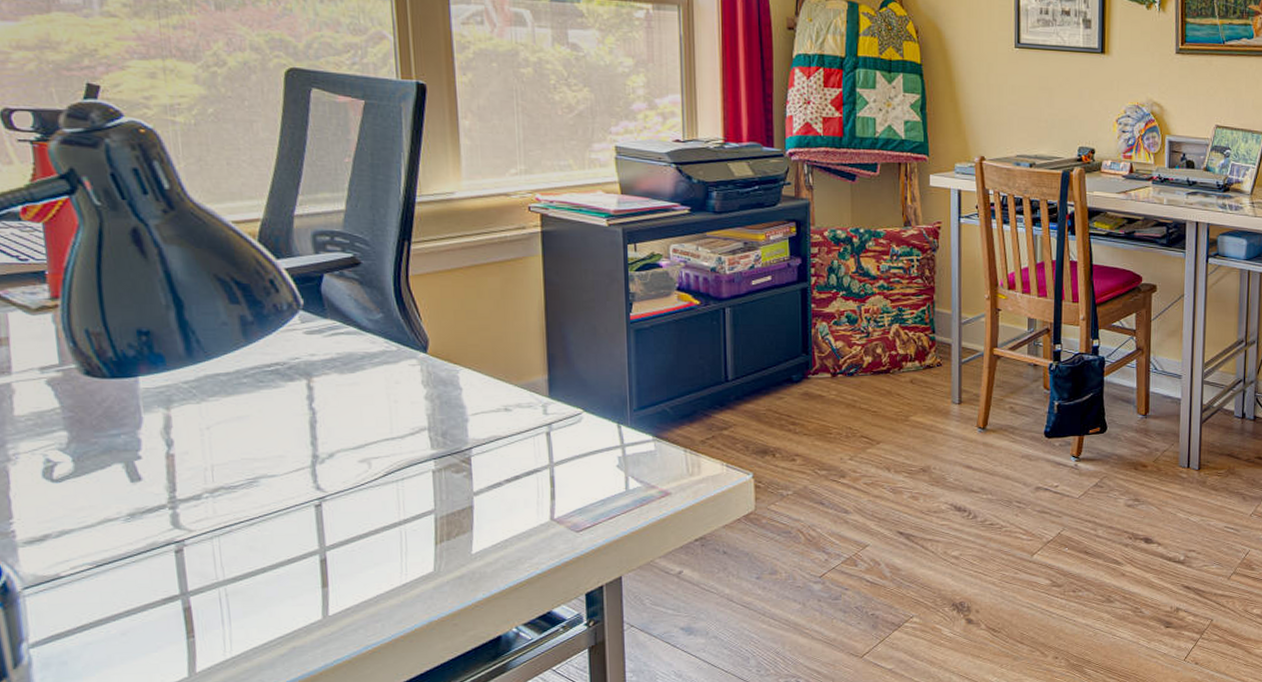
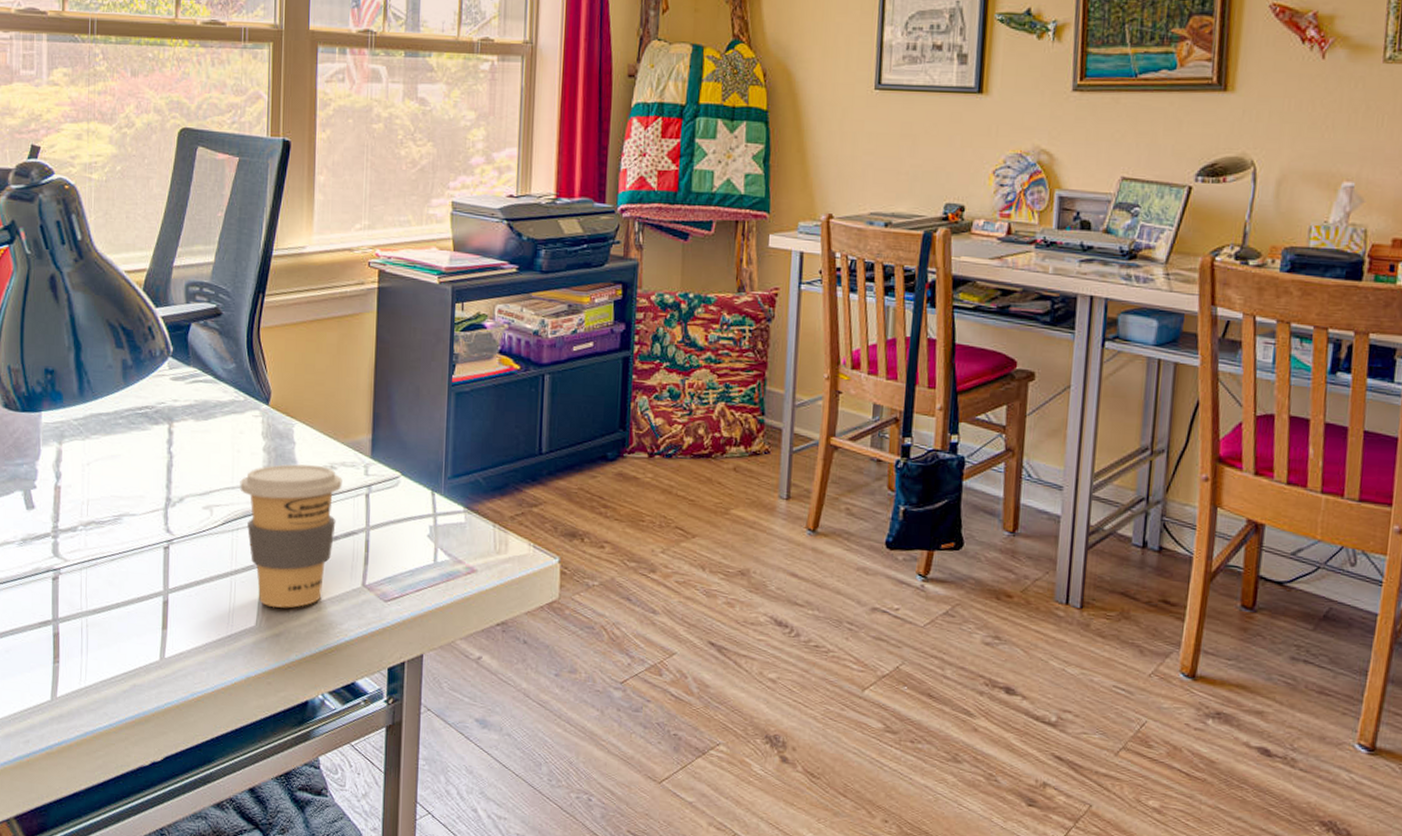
coffee cup: none [401,410,520,552] -> present [240,464,343,608]

